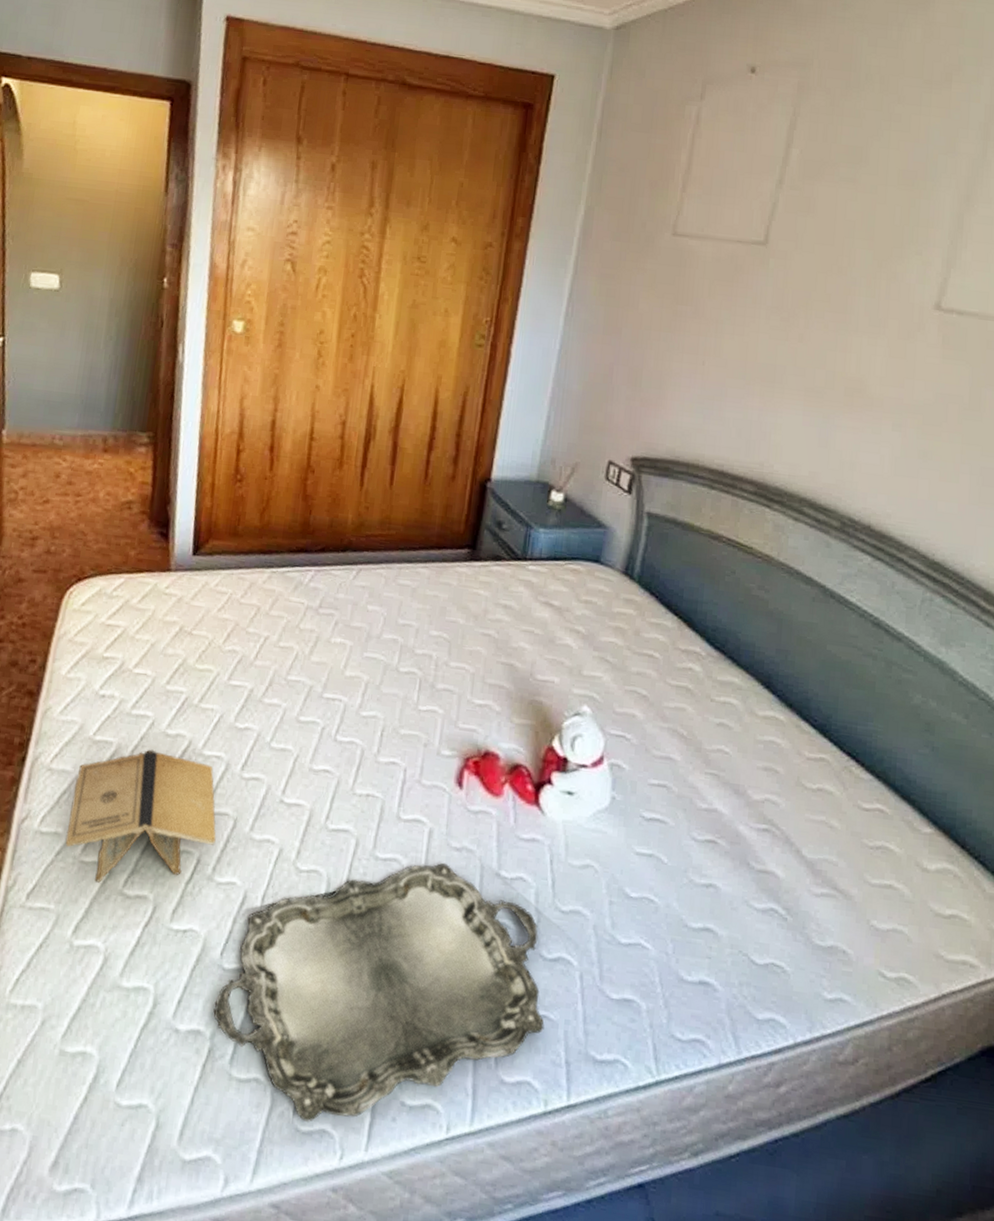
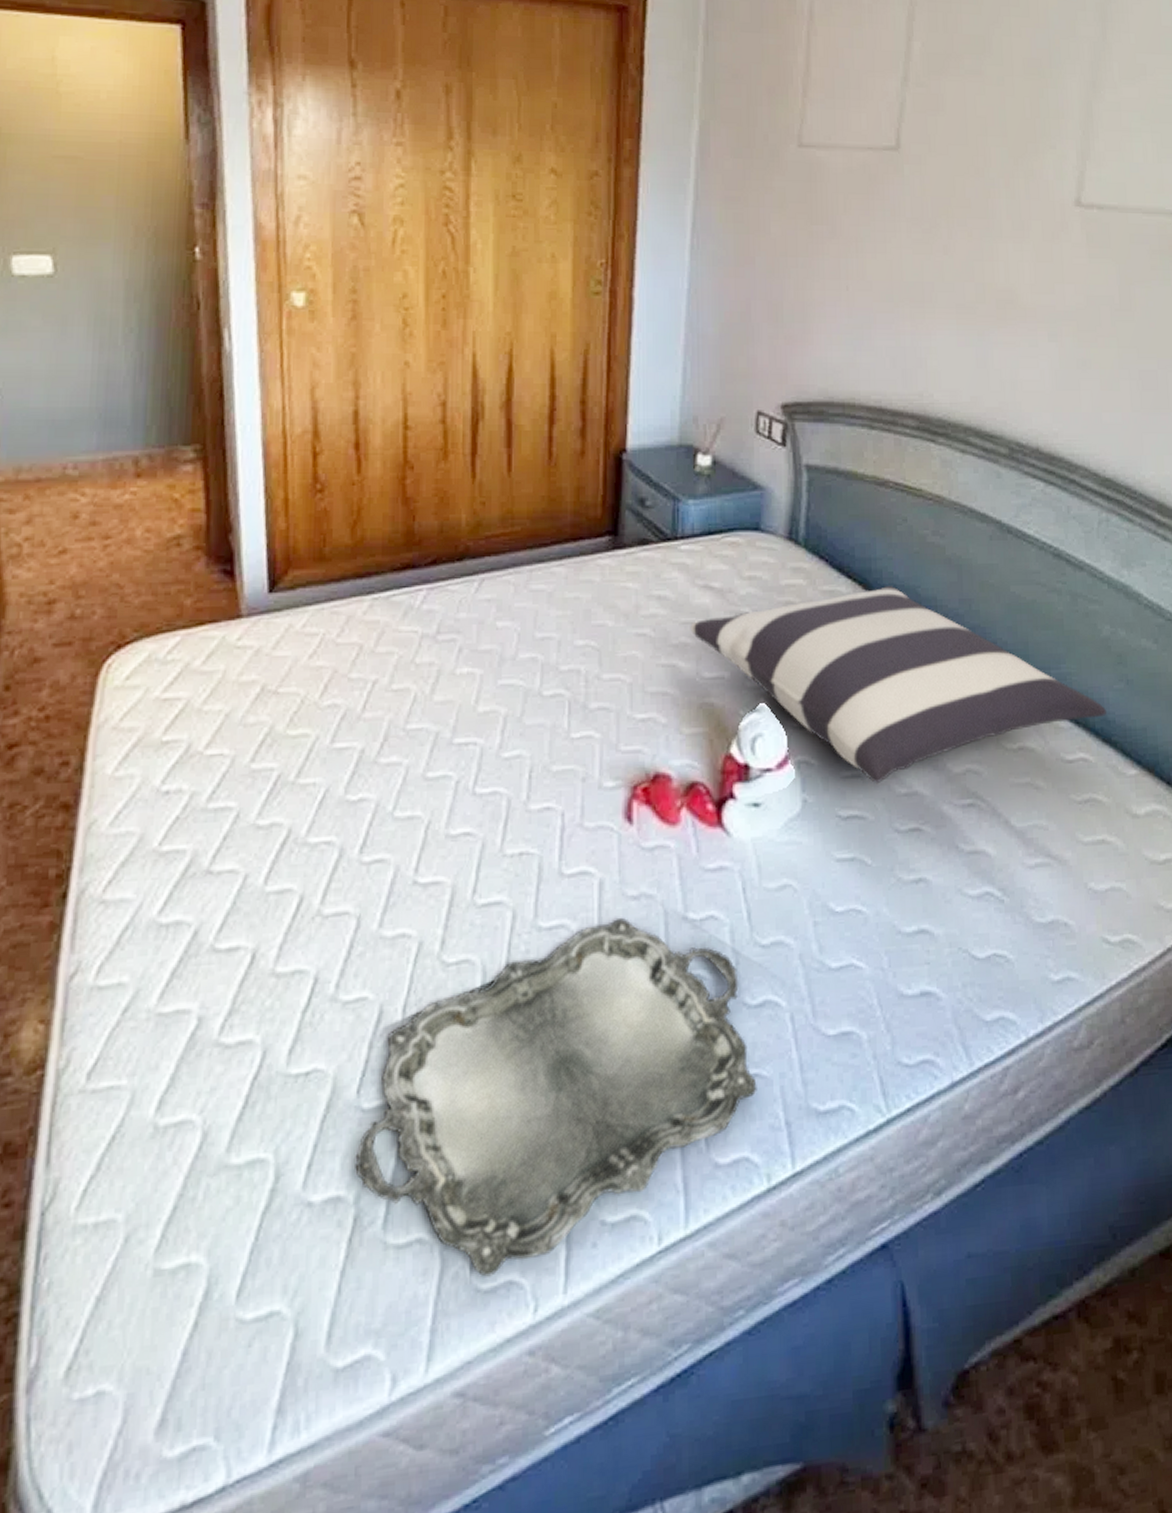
book: present [65,749,216,883] -> none [134,849,336,1037]
pillow: none [529,627,908,796] -> present [690,586,1106,785]

